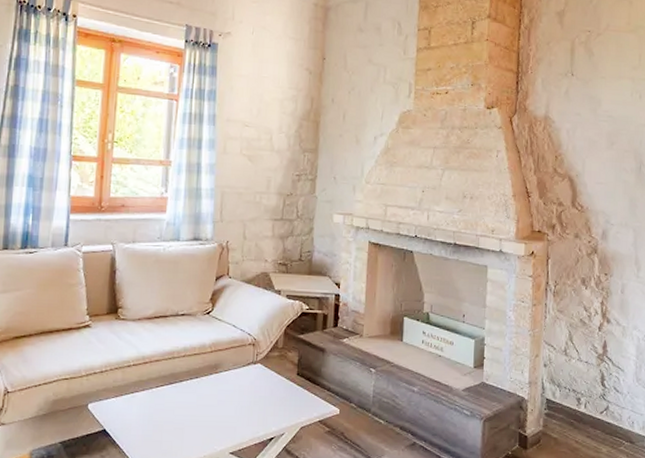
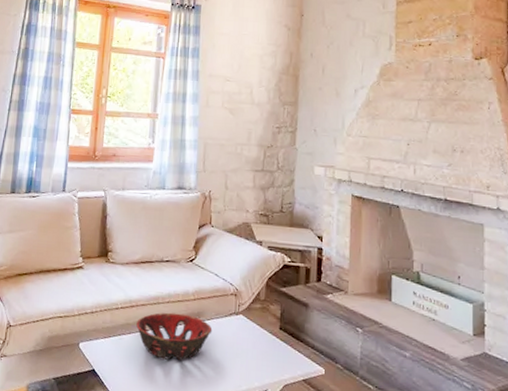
decorative bowl: none [150,366,230,414] -> present [136,312,213,361]

